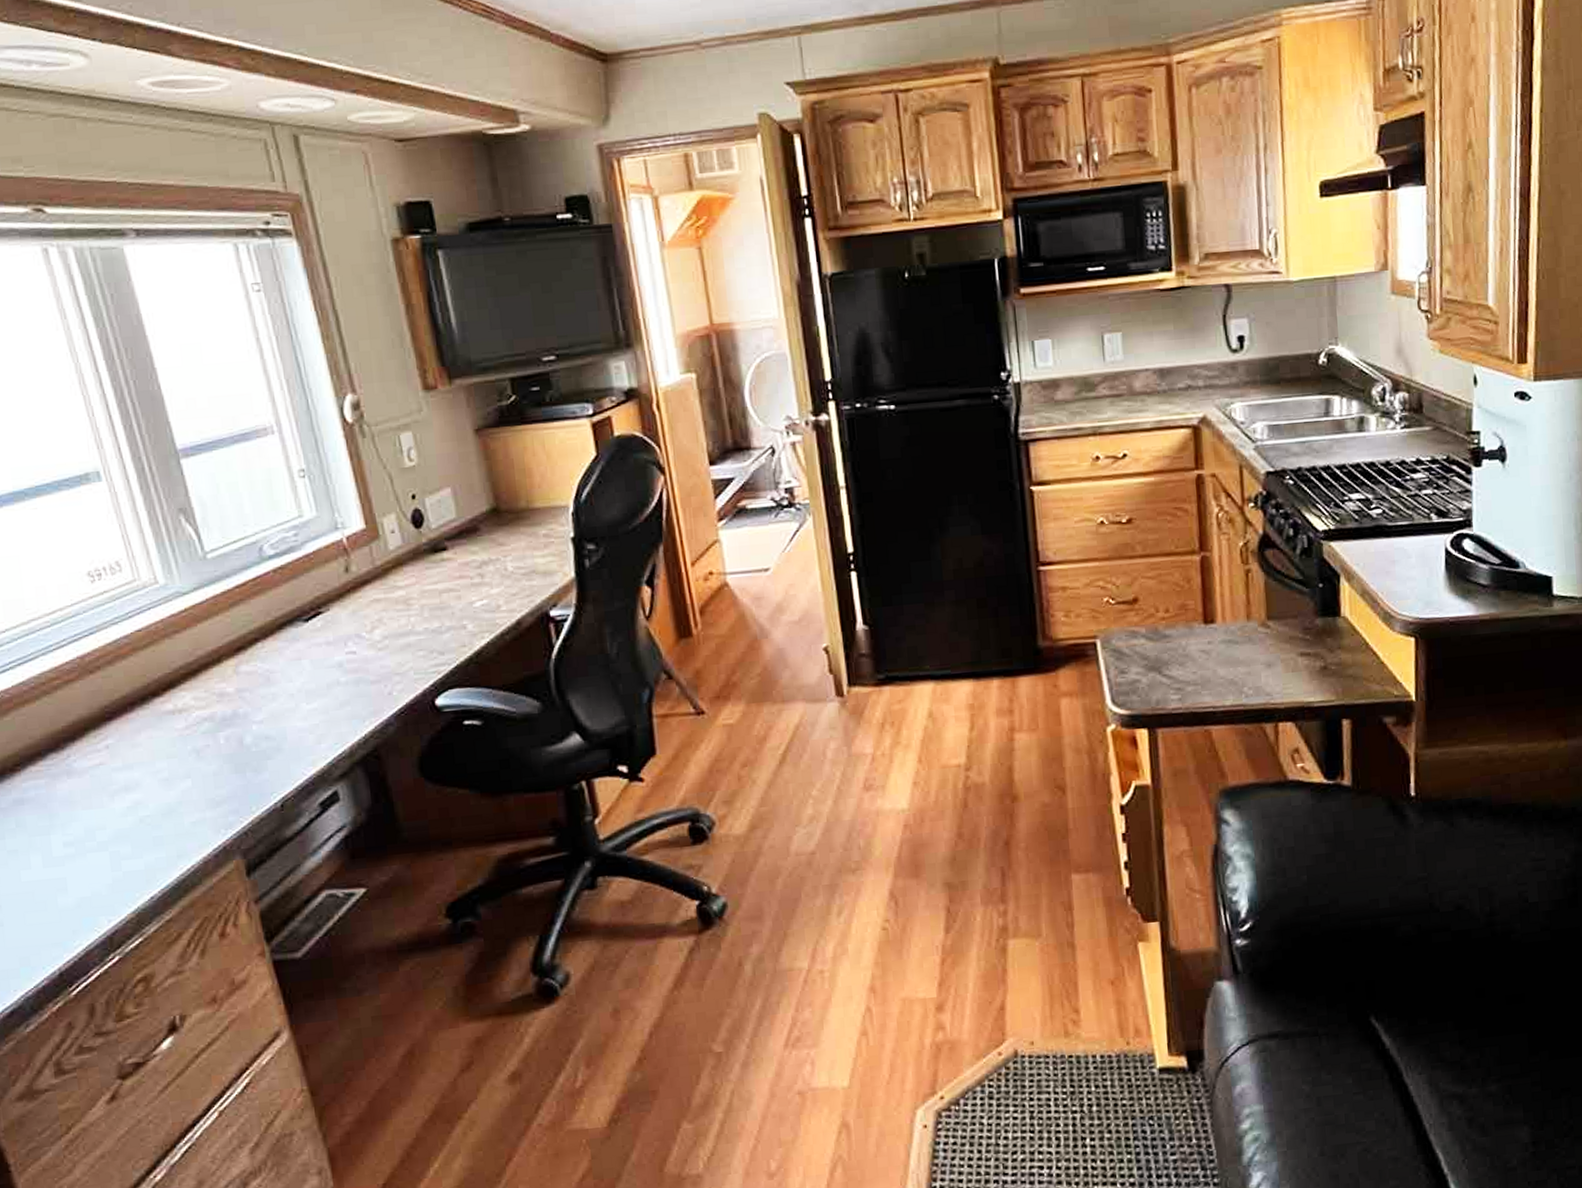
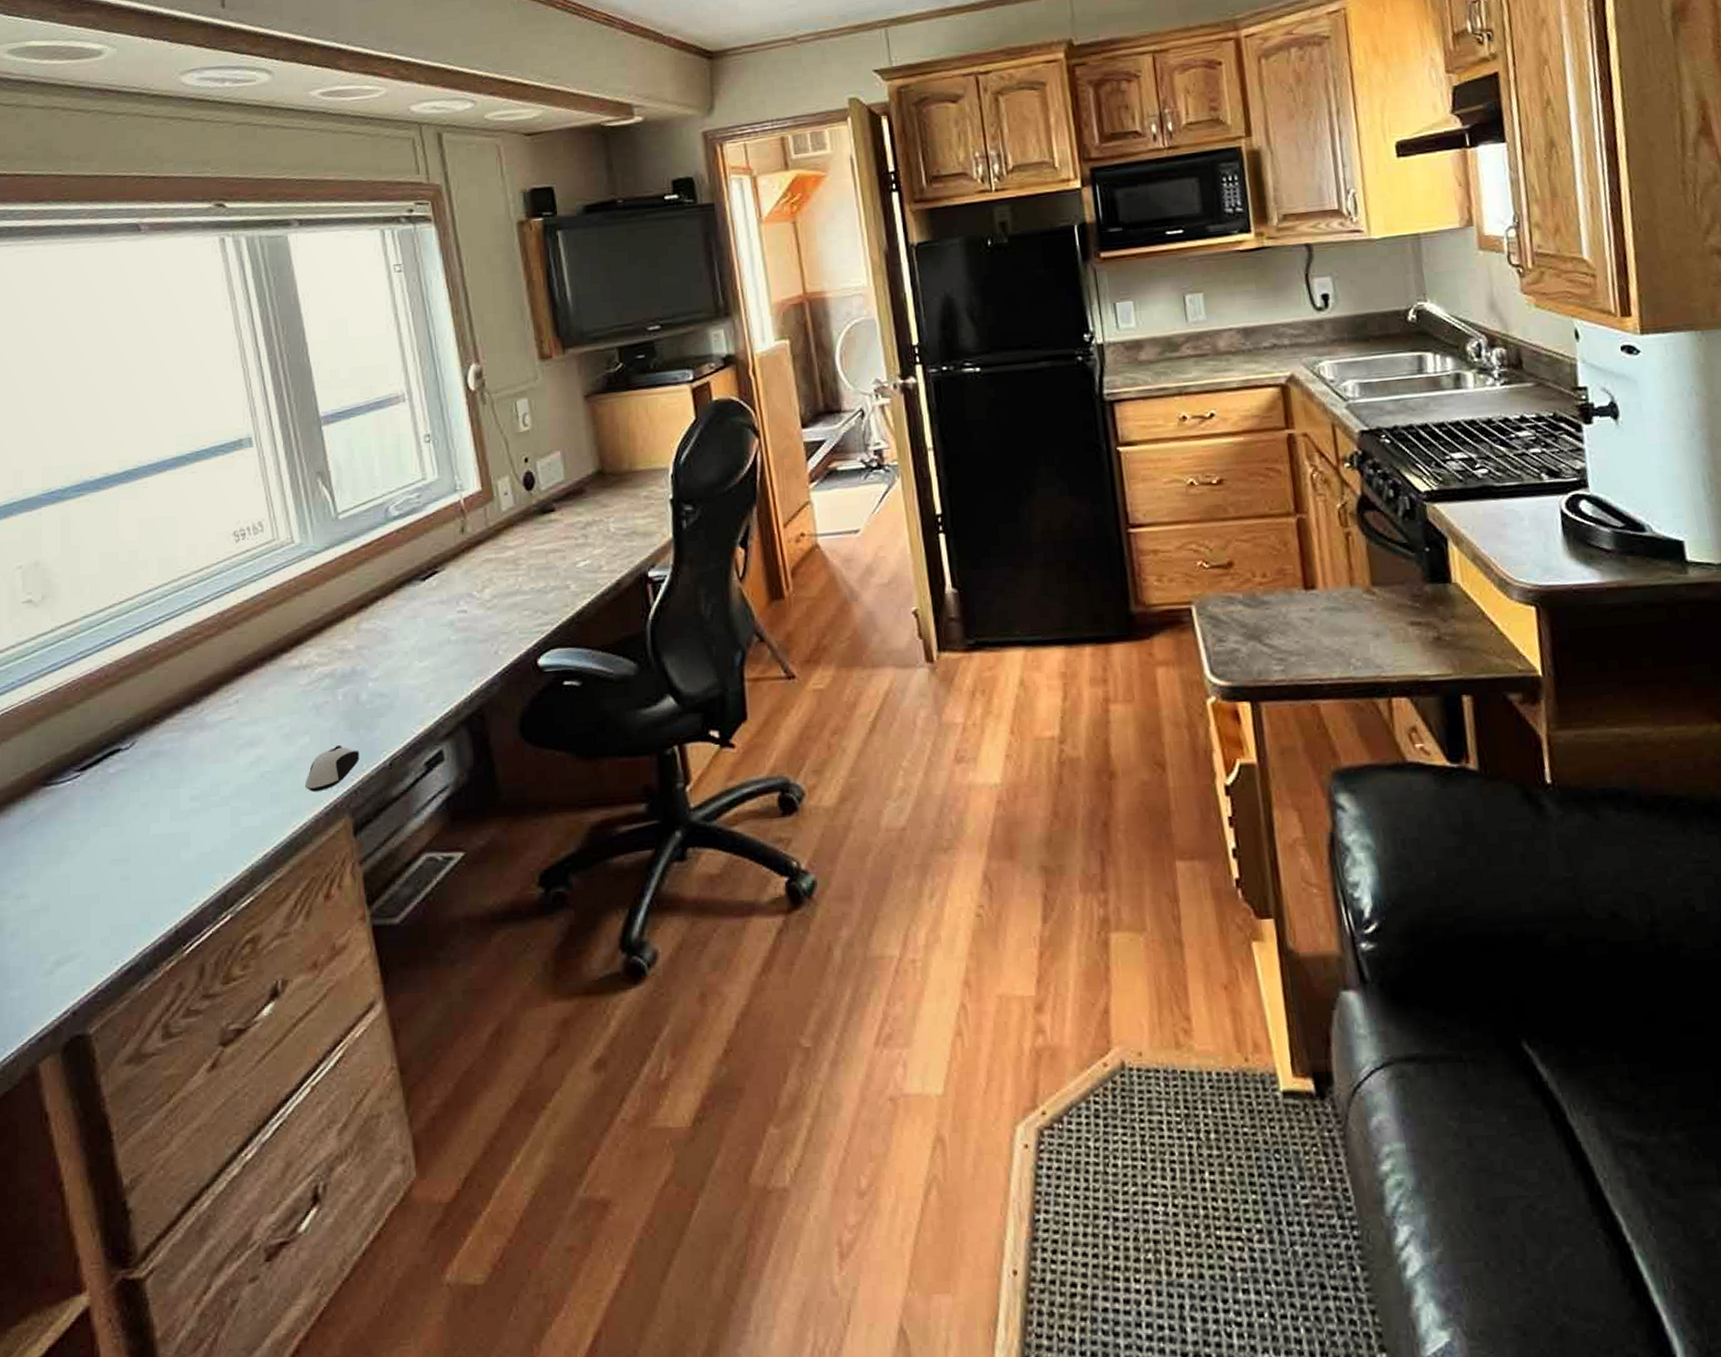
computer mouse: none [189,788,248,835] -> present [304,745,360,792]

